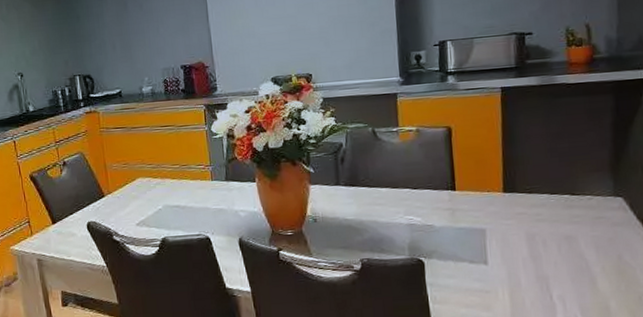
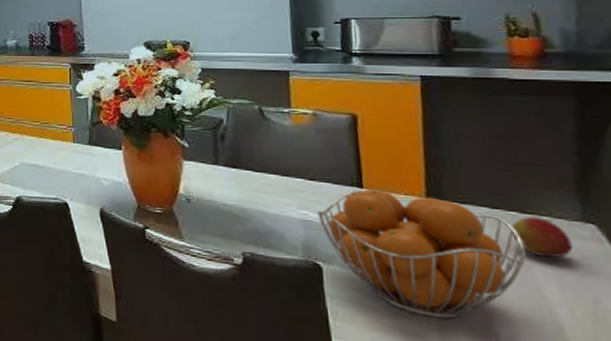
fruit basket: none [420,190,574,290] -> present [317,189,527,319]
apple: none [564,197,606,228] -> present [511,217,573,258]

